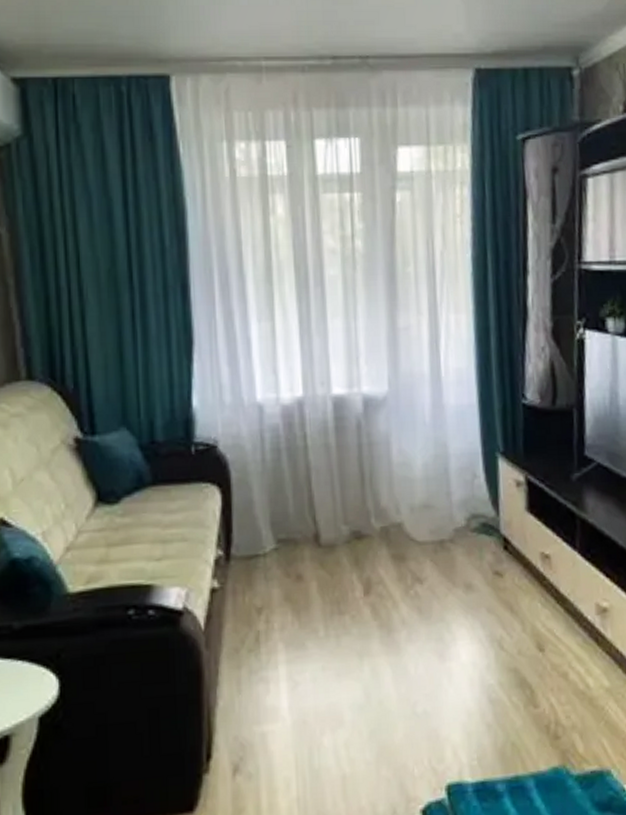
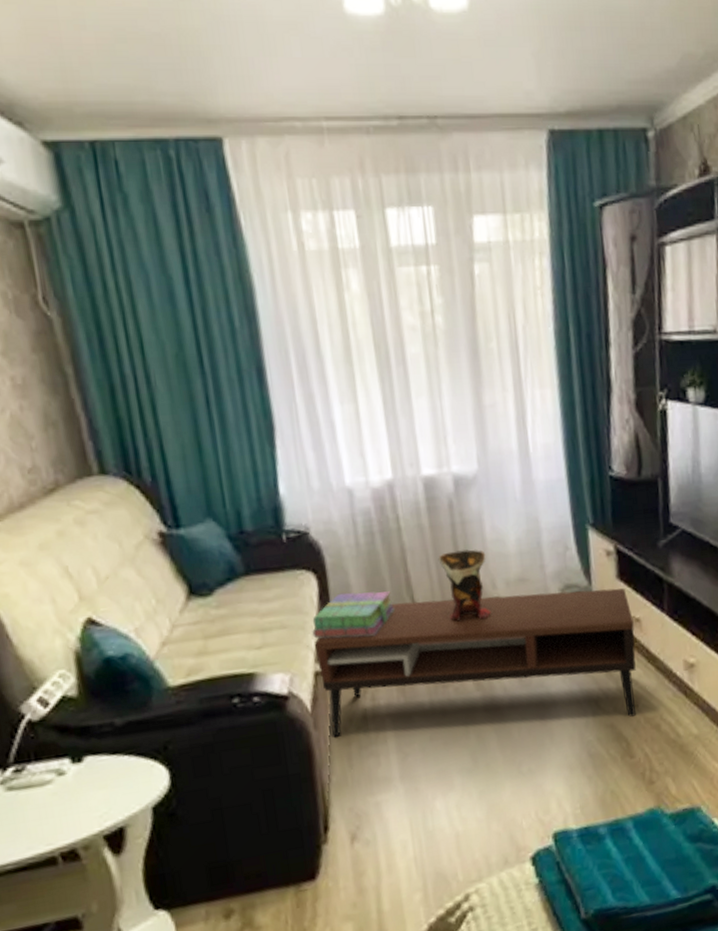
books: none [212,508,295,556] -> present [312,591,395,639]
coffee table: none [214,521,544,662] -> present [315,588,636,738]
decorative vase: none [342,472,393,546] -> present [438,549,491,622]

